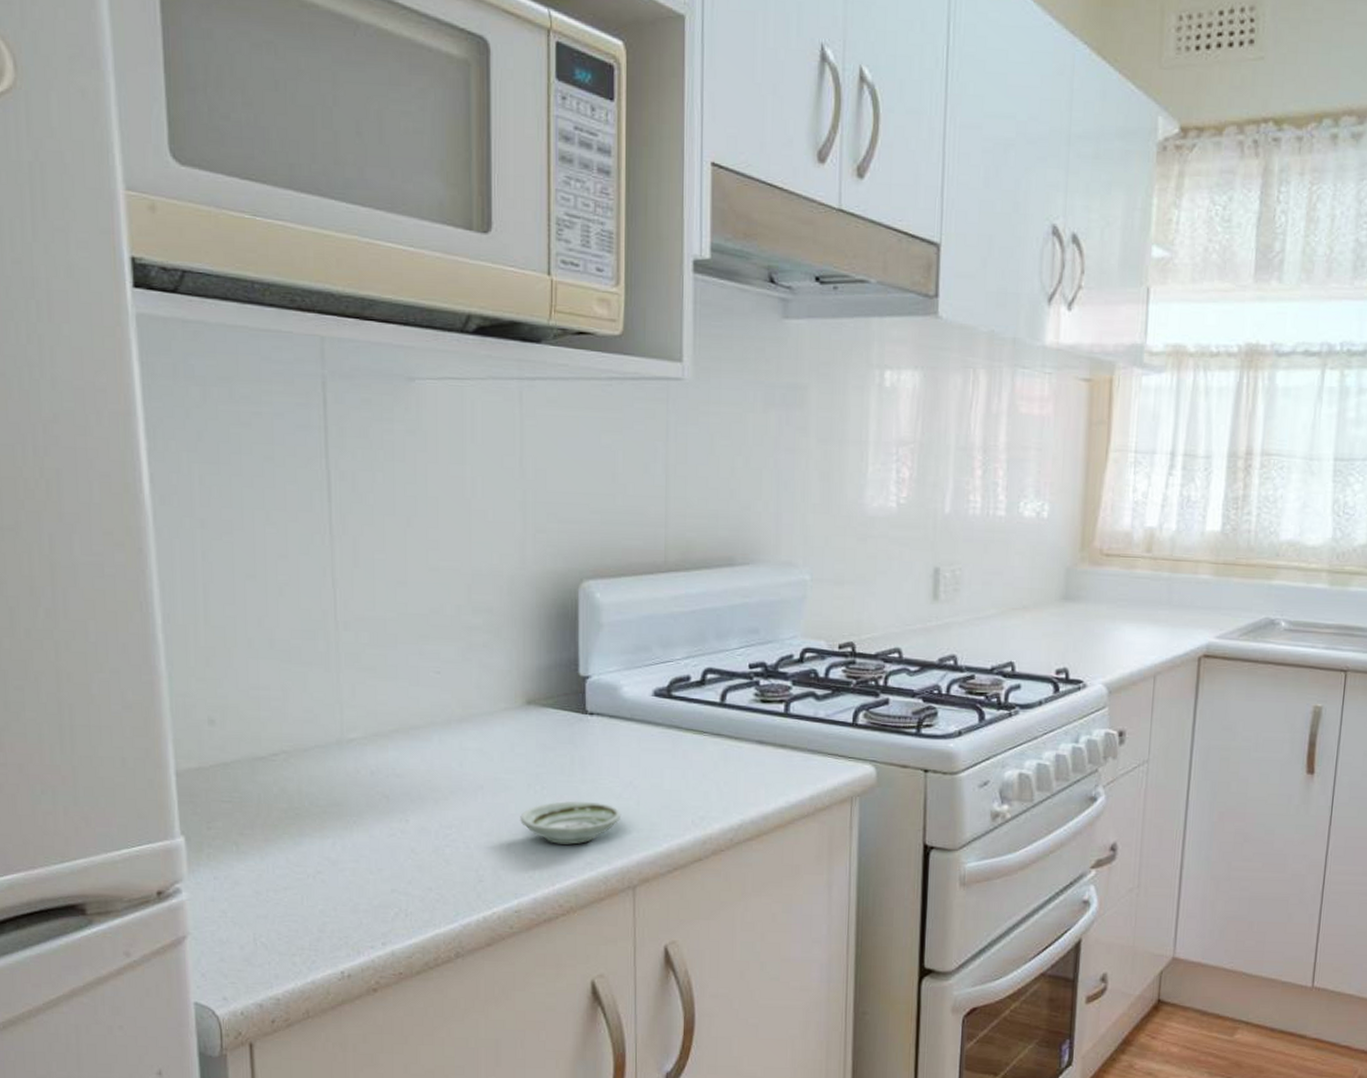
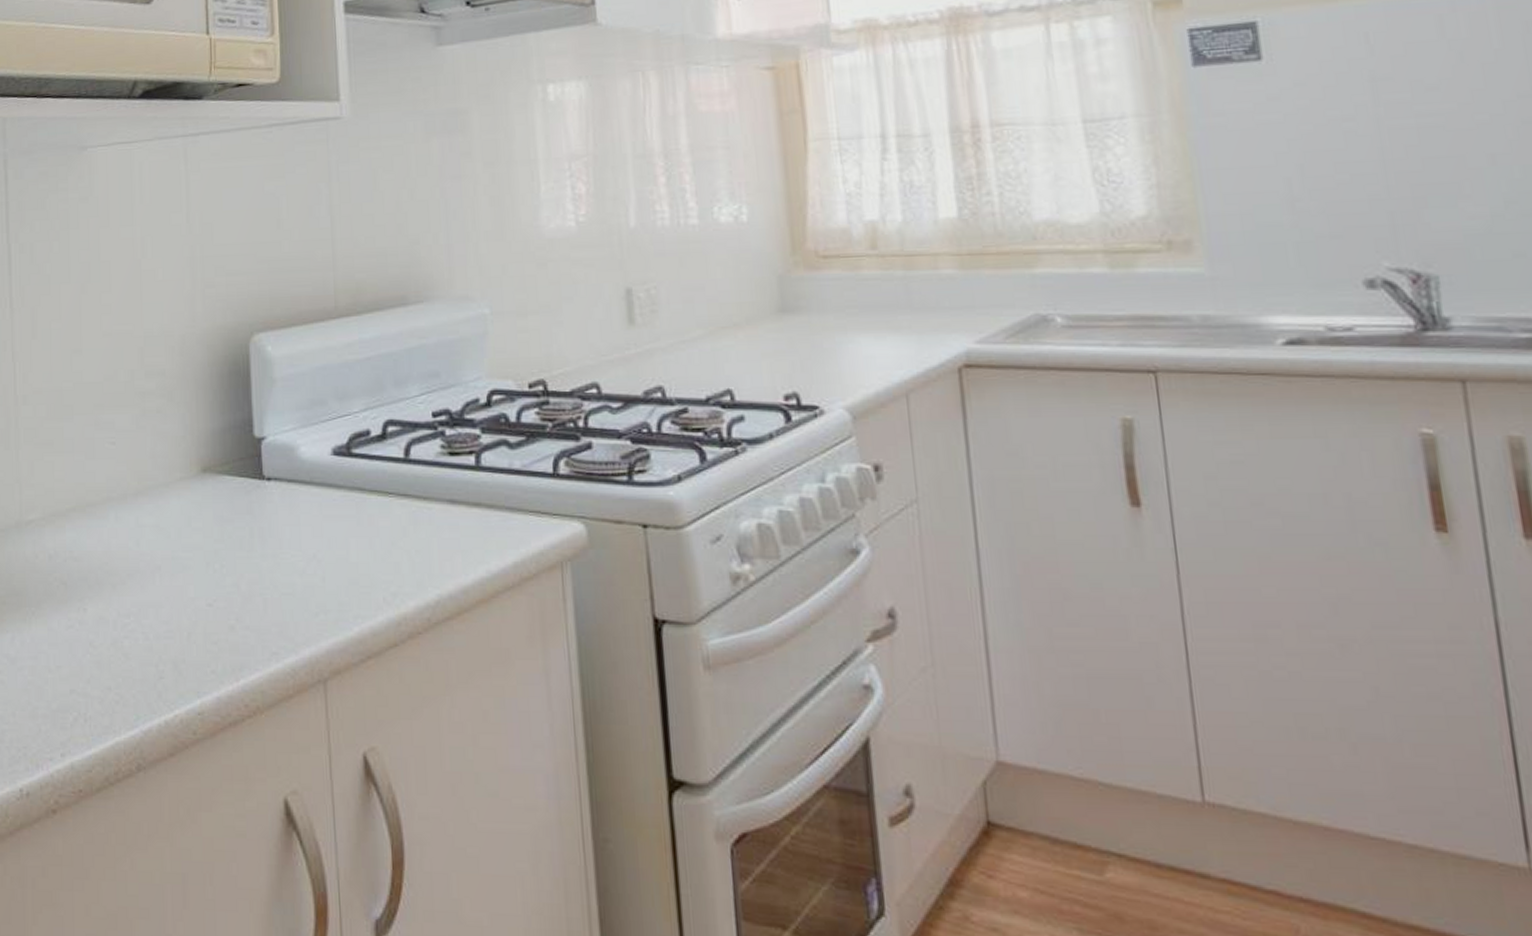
saucer: present [520,800,622,845] -> none [200,580,307,631]

